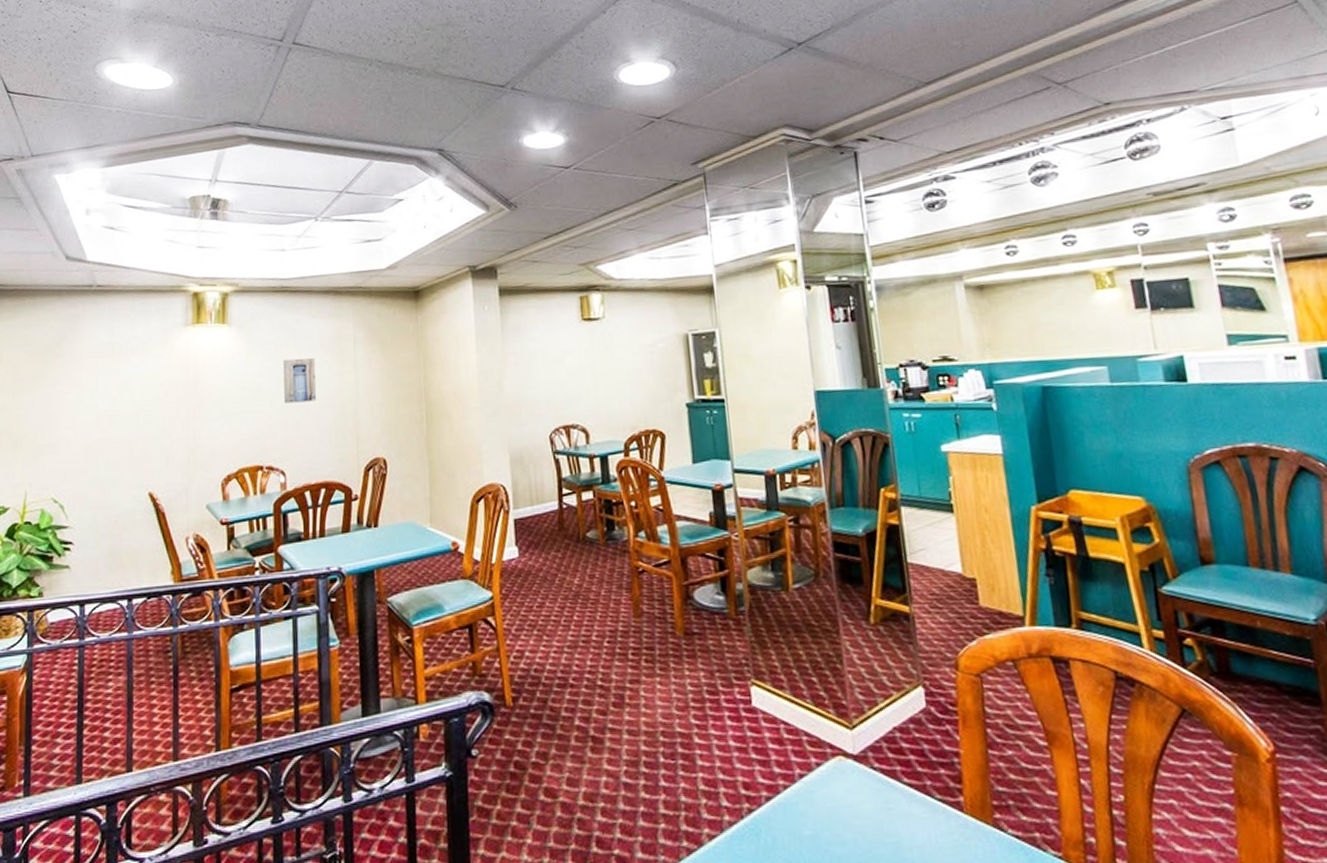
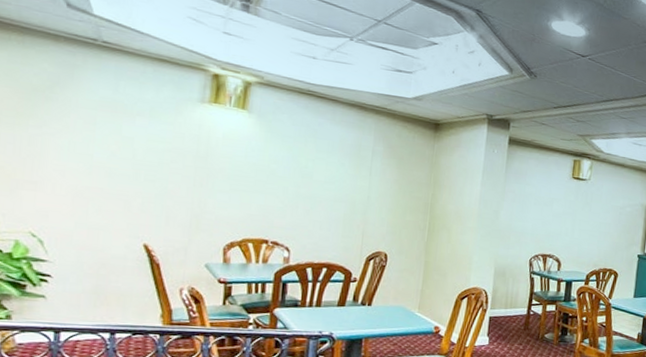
wall art: present [283,358,317,404] -> none [297,154,333,195]

